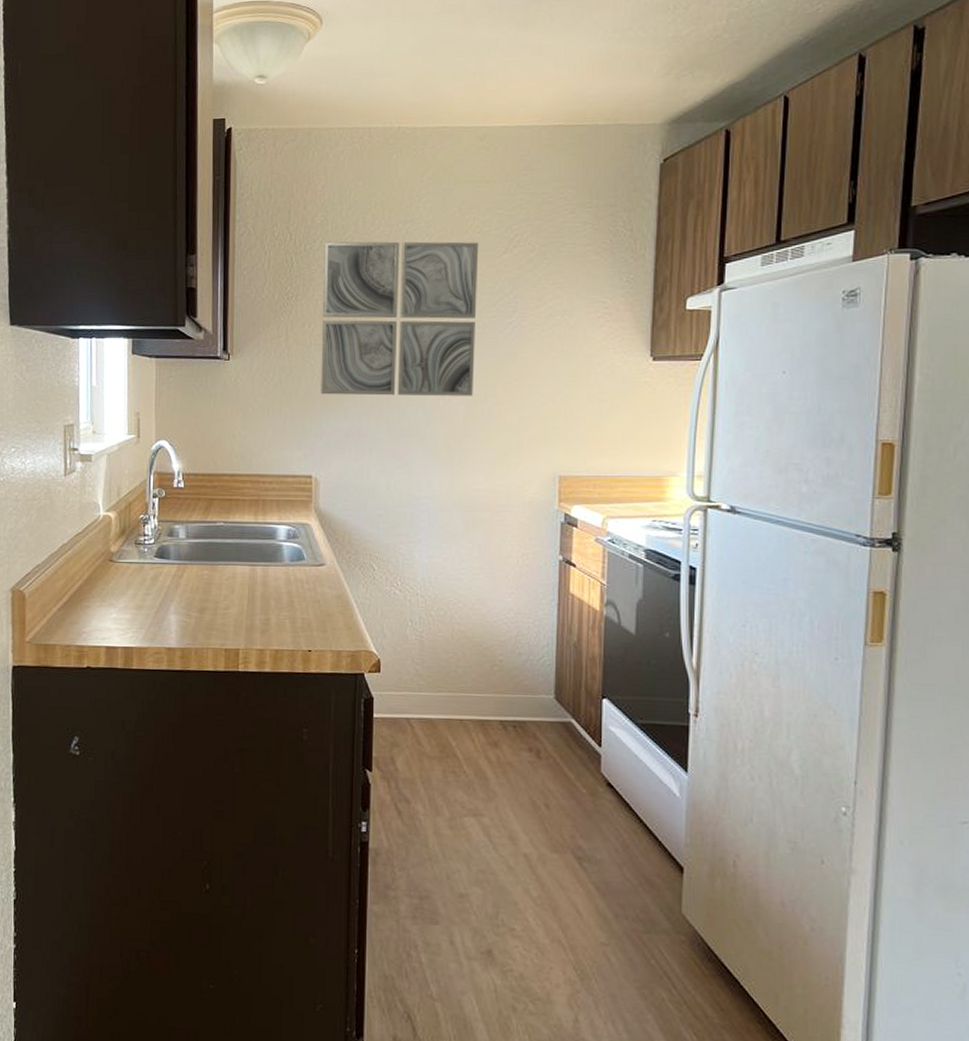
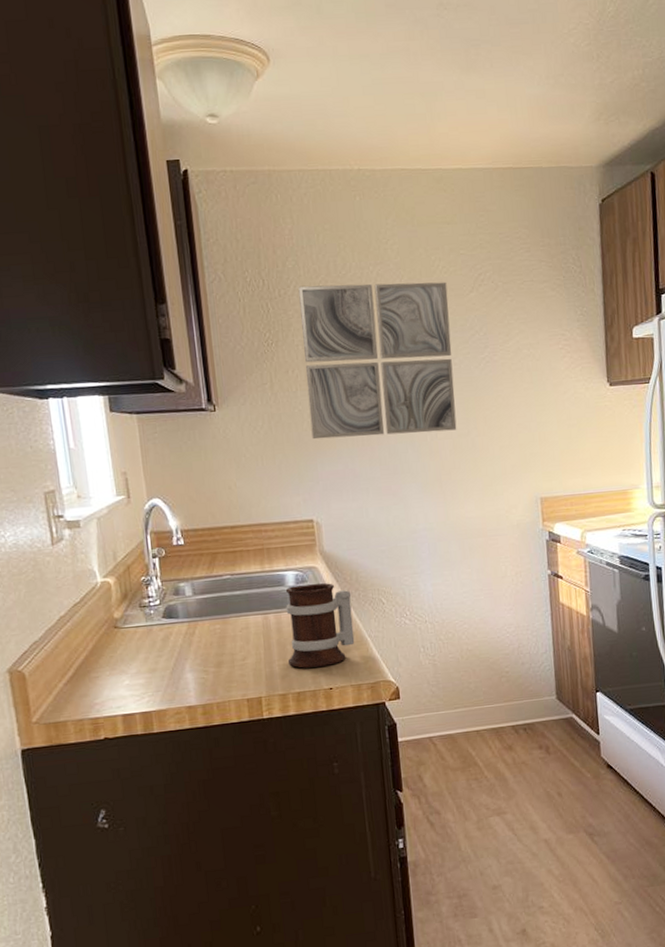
mug: none [269,540,342,627] -> present [285,583,355,668]

